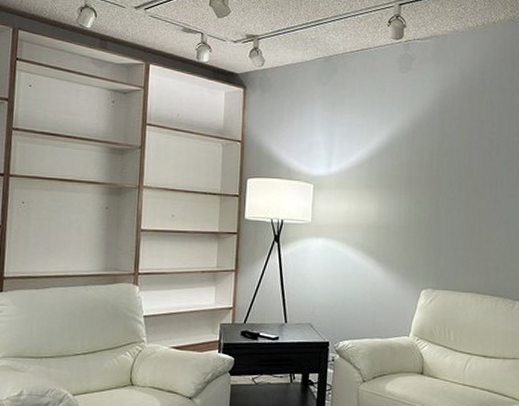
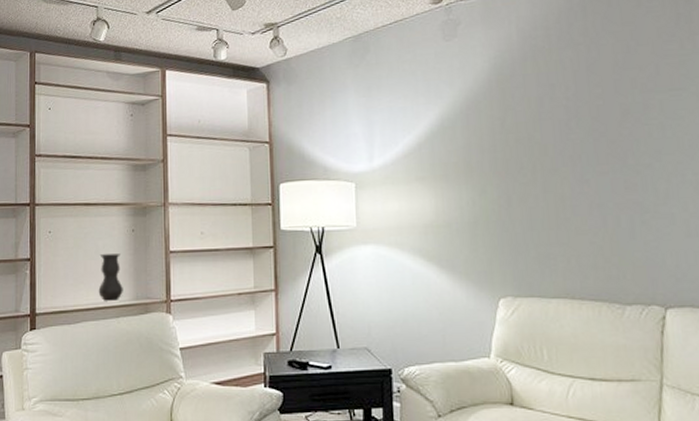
vase: none [68,227,93,272] -> present [98,254,123,302]

